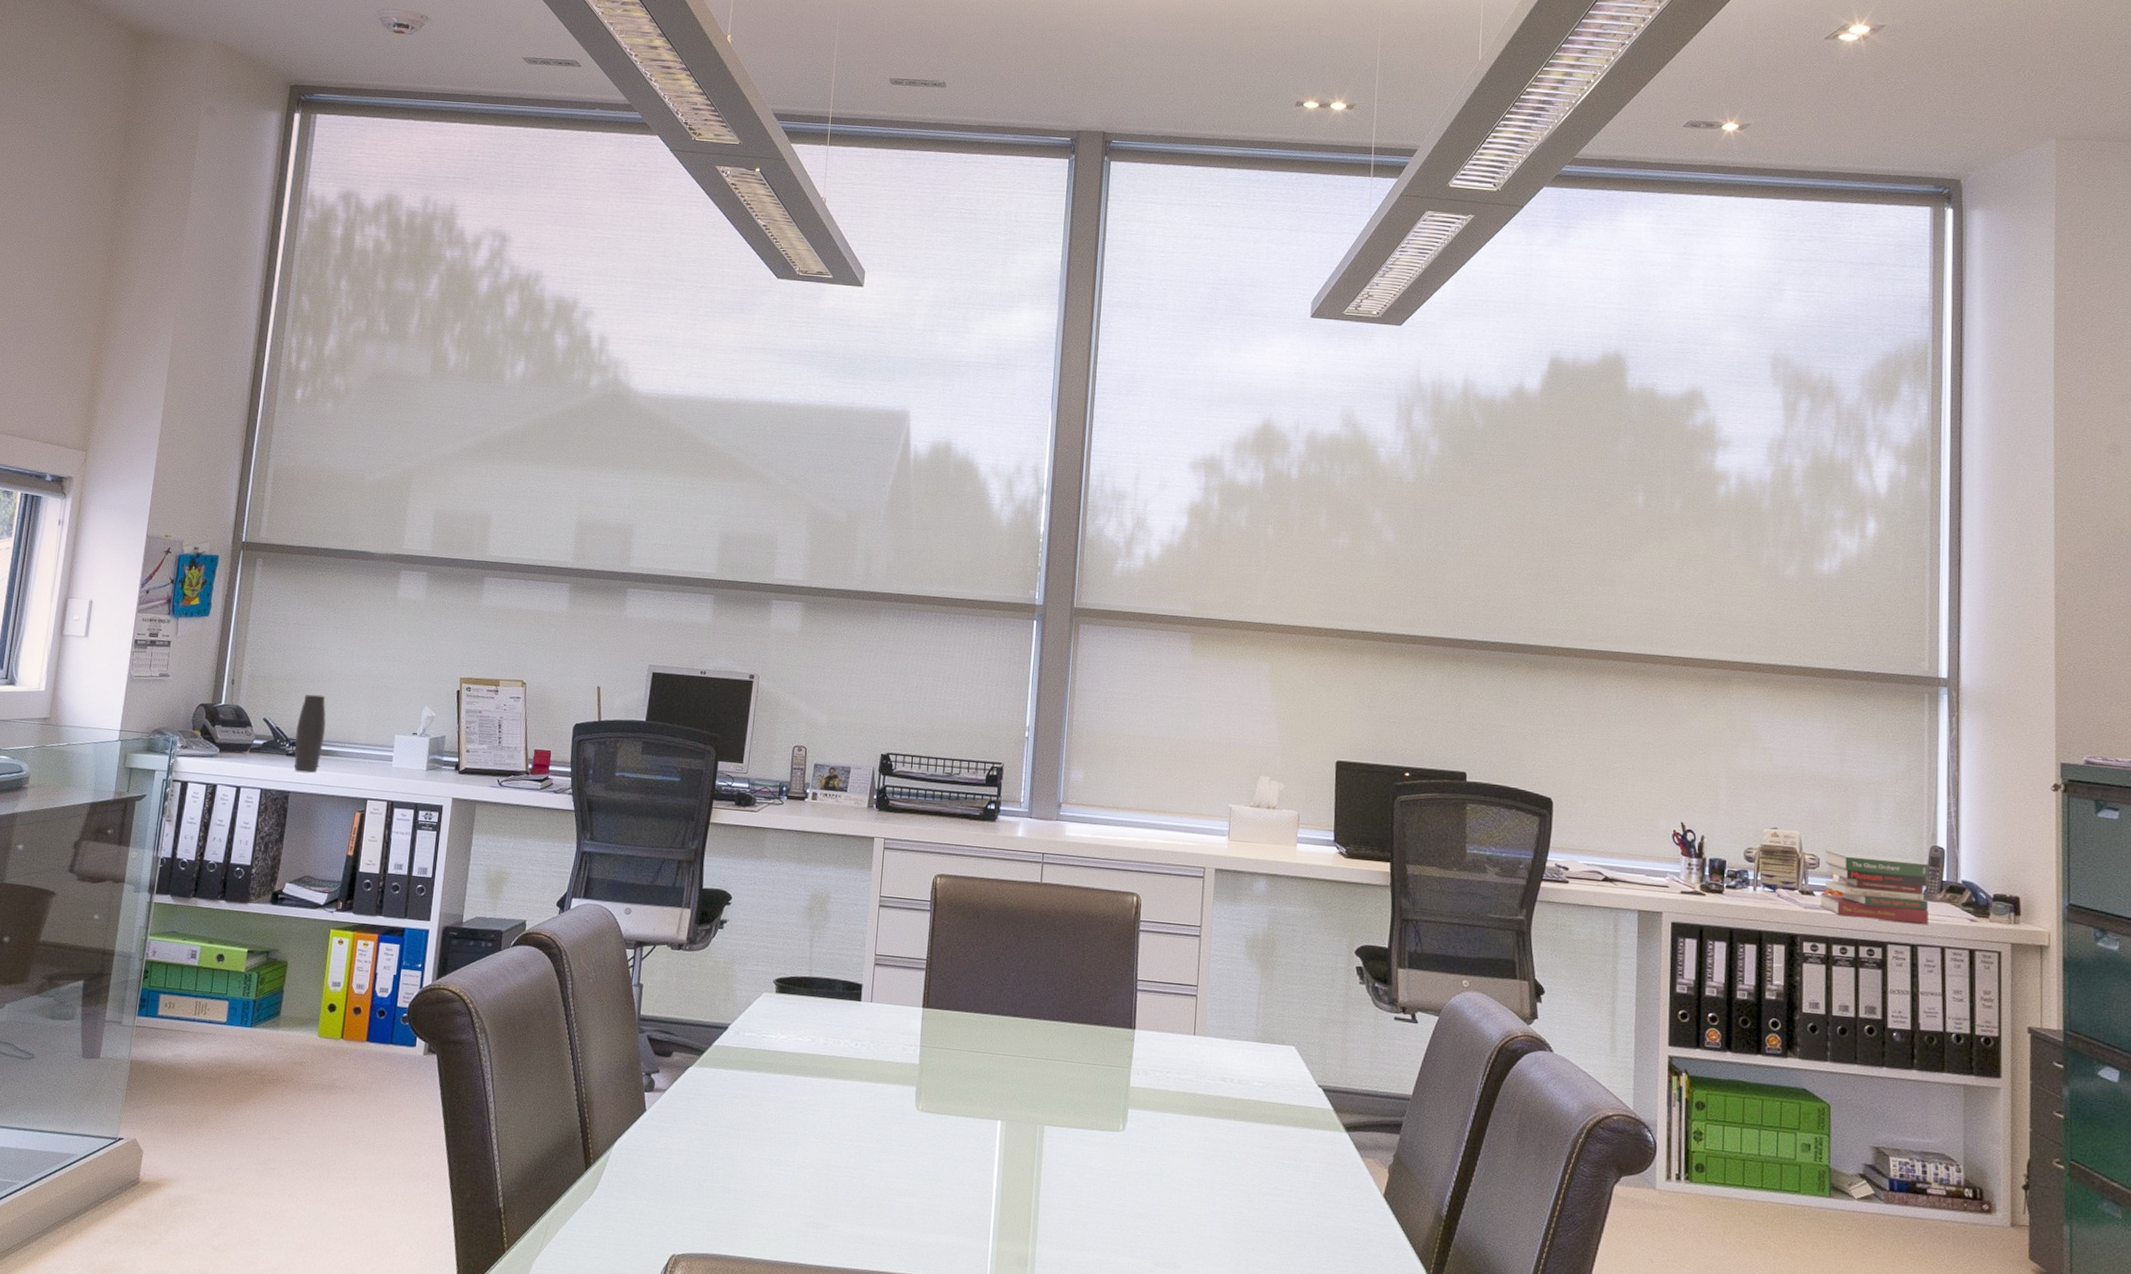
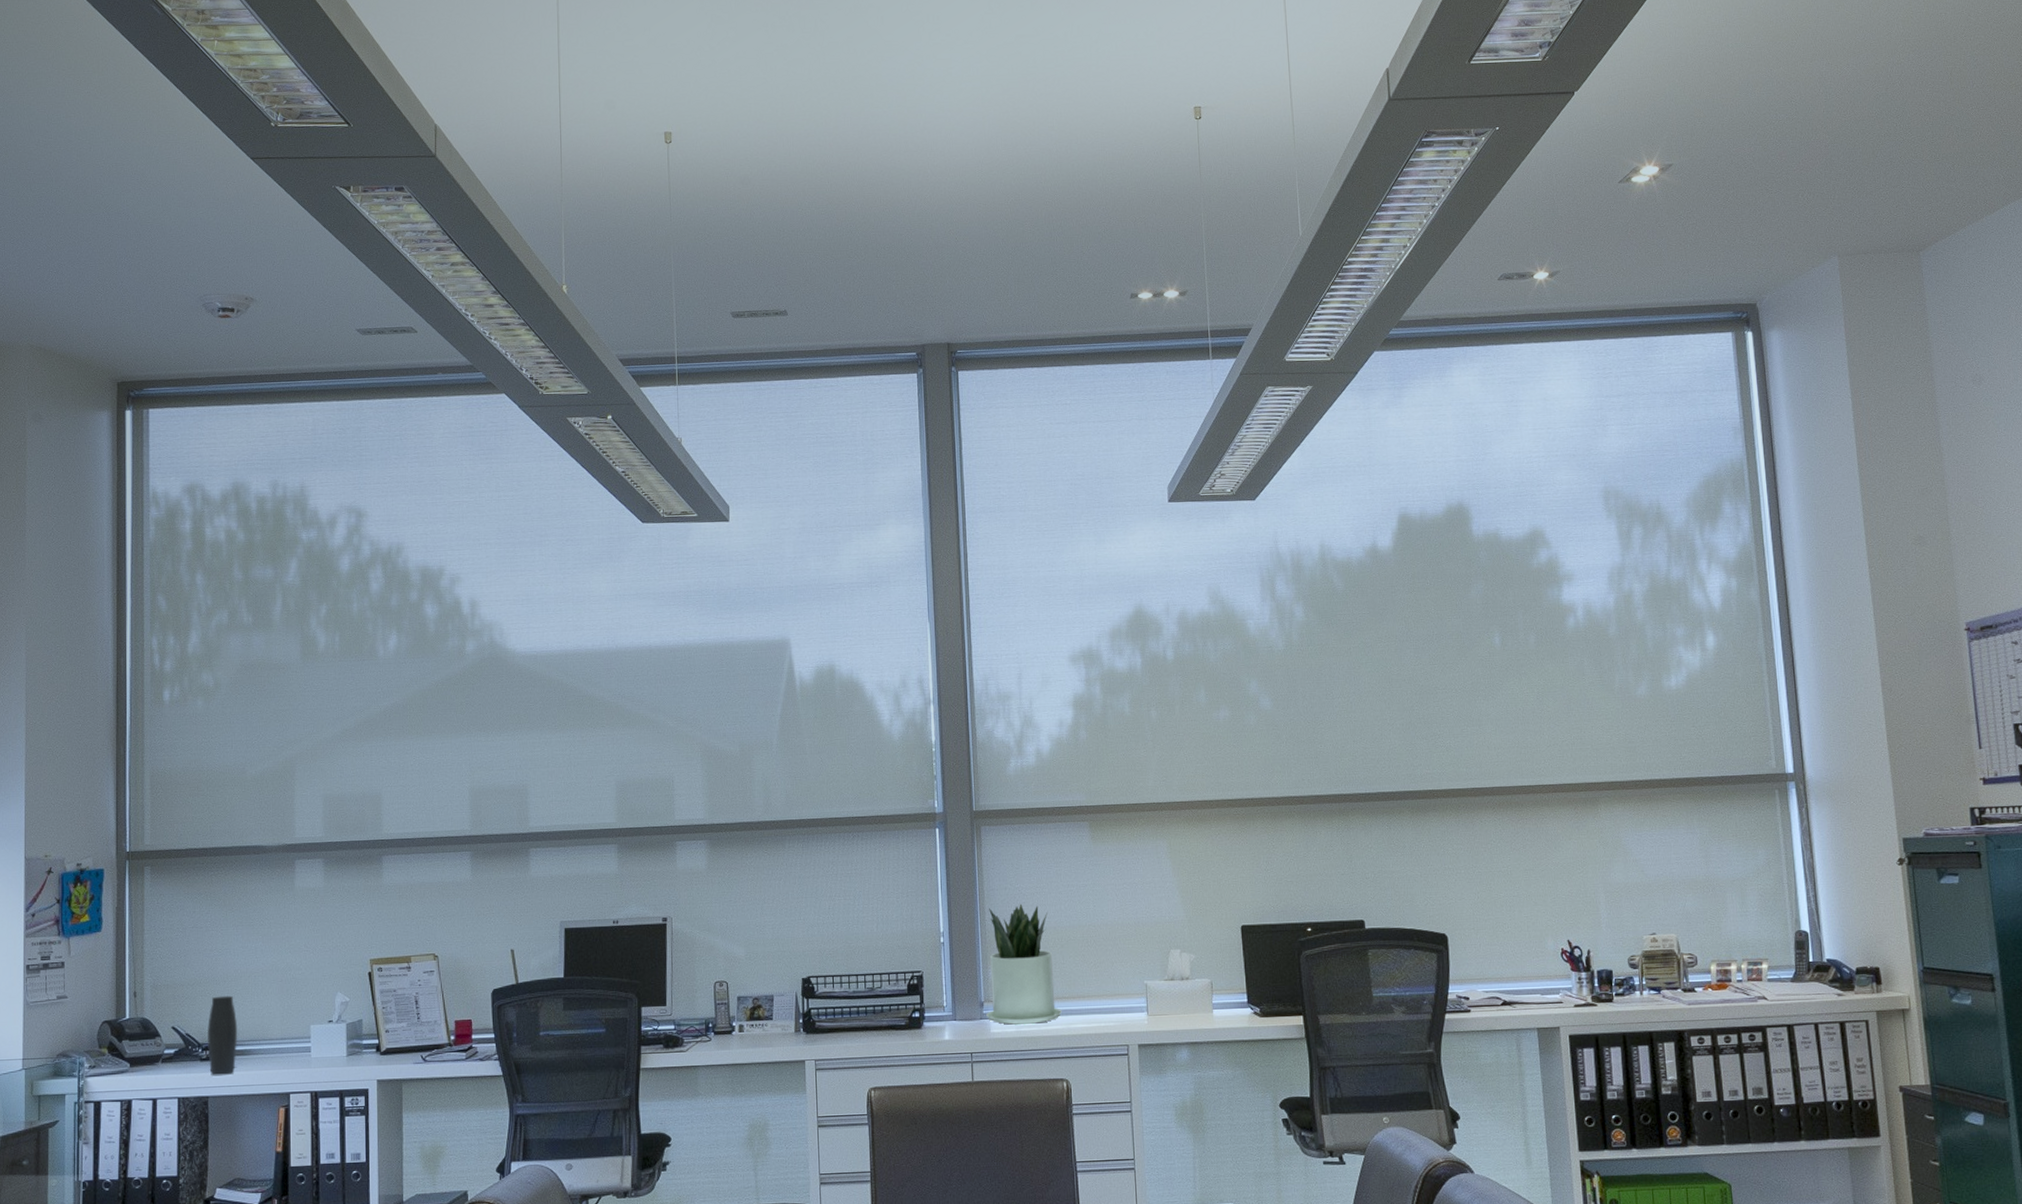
planter: none [1063,708,1142,833] -> present [986,903,1063,1025]
books: present [1819,850,1930,924] -> none [1701,945,1801,1008]

